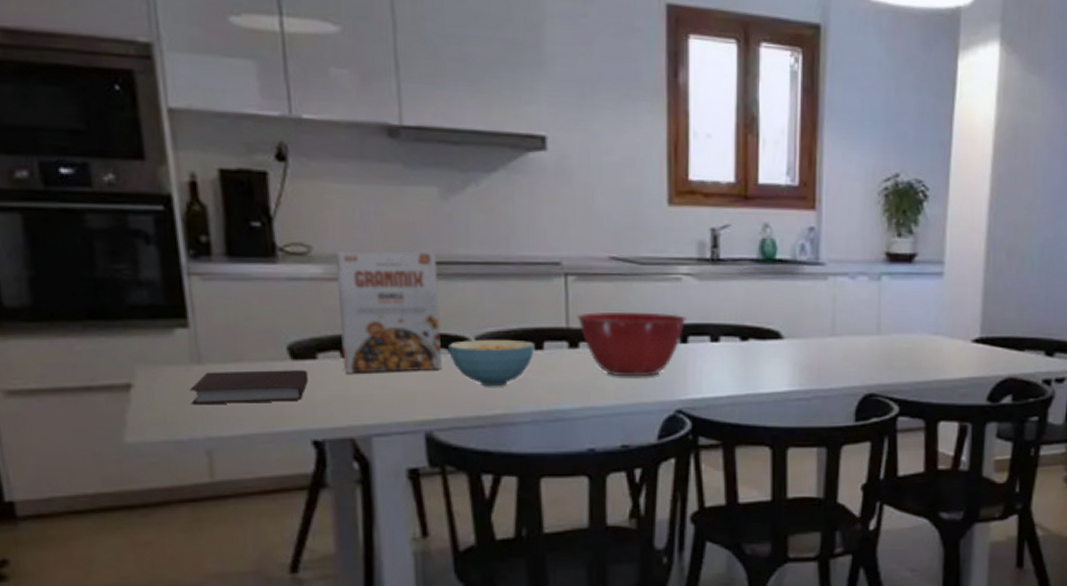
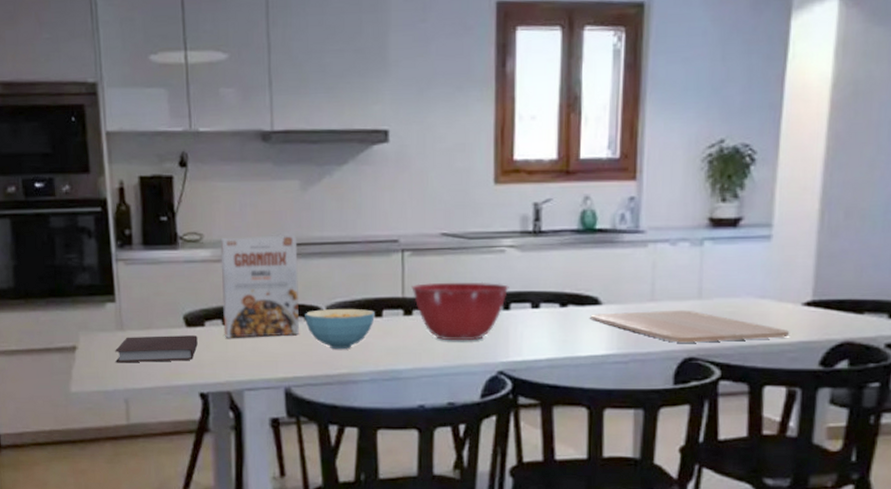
chopping board: none [772,345,961,379] -> present [590,310,790,343]

